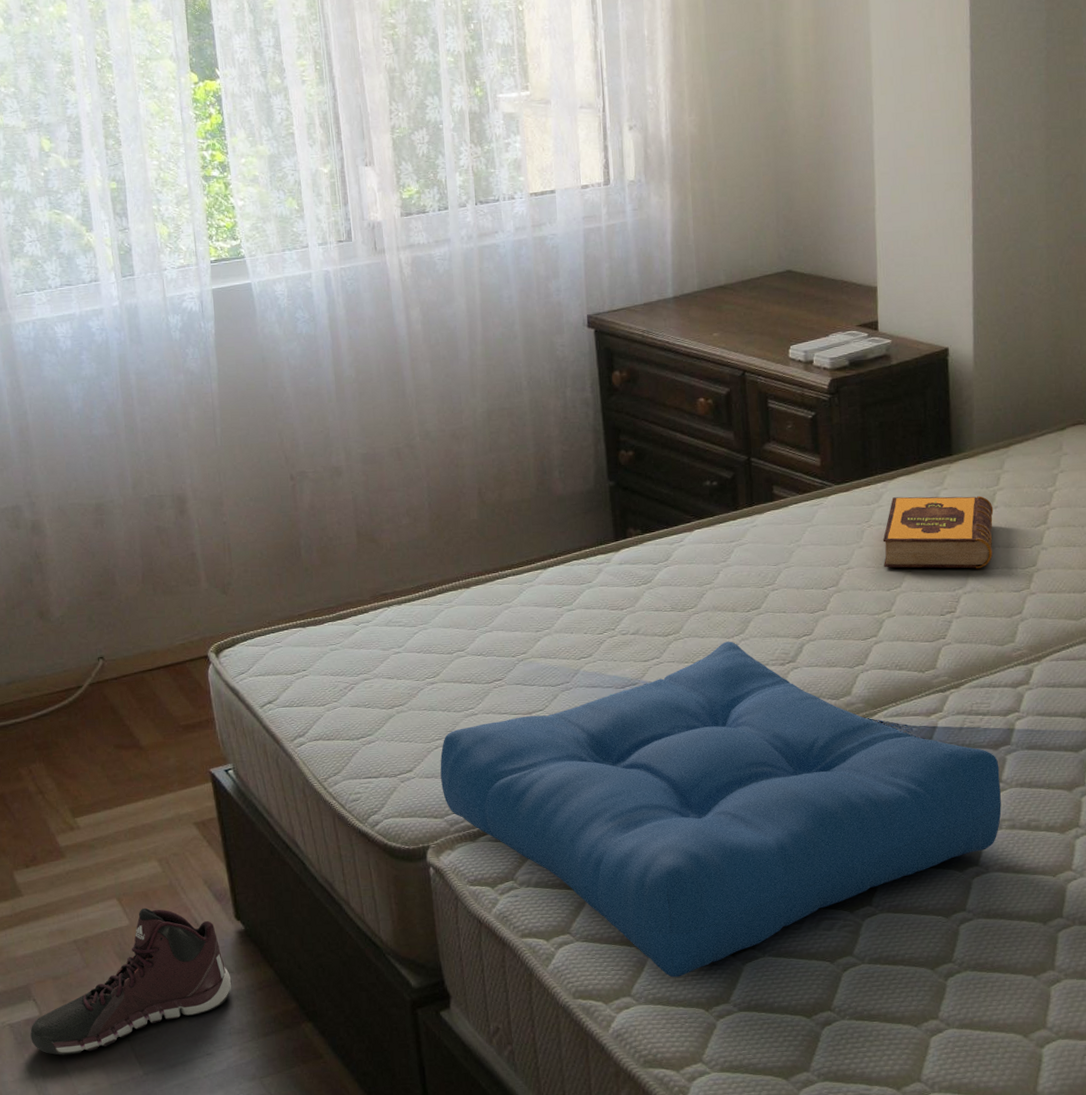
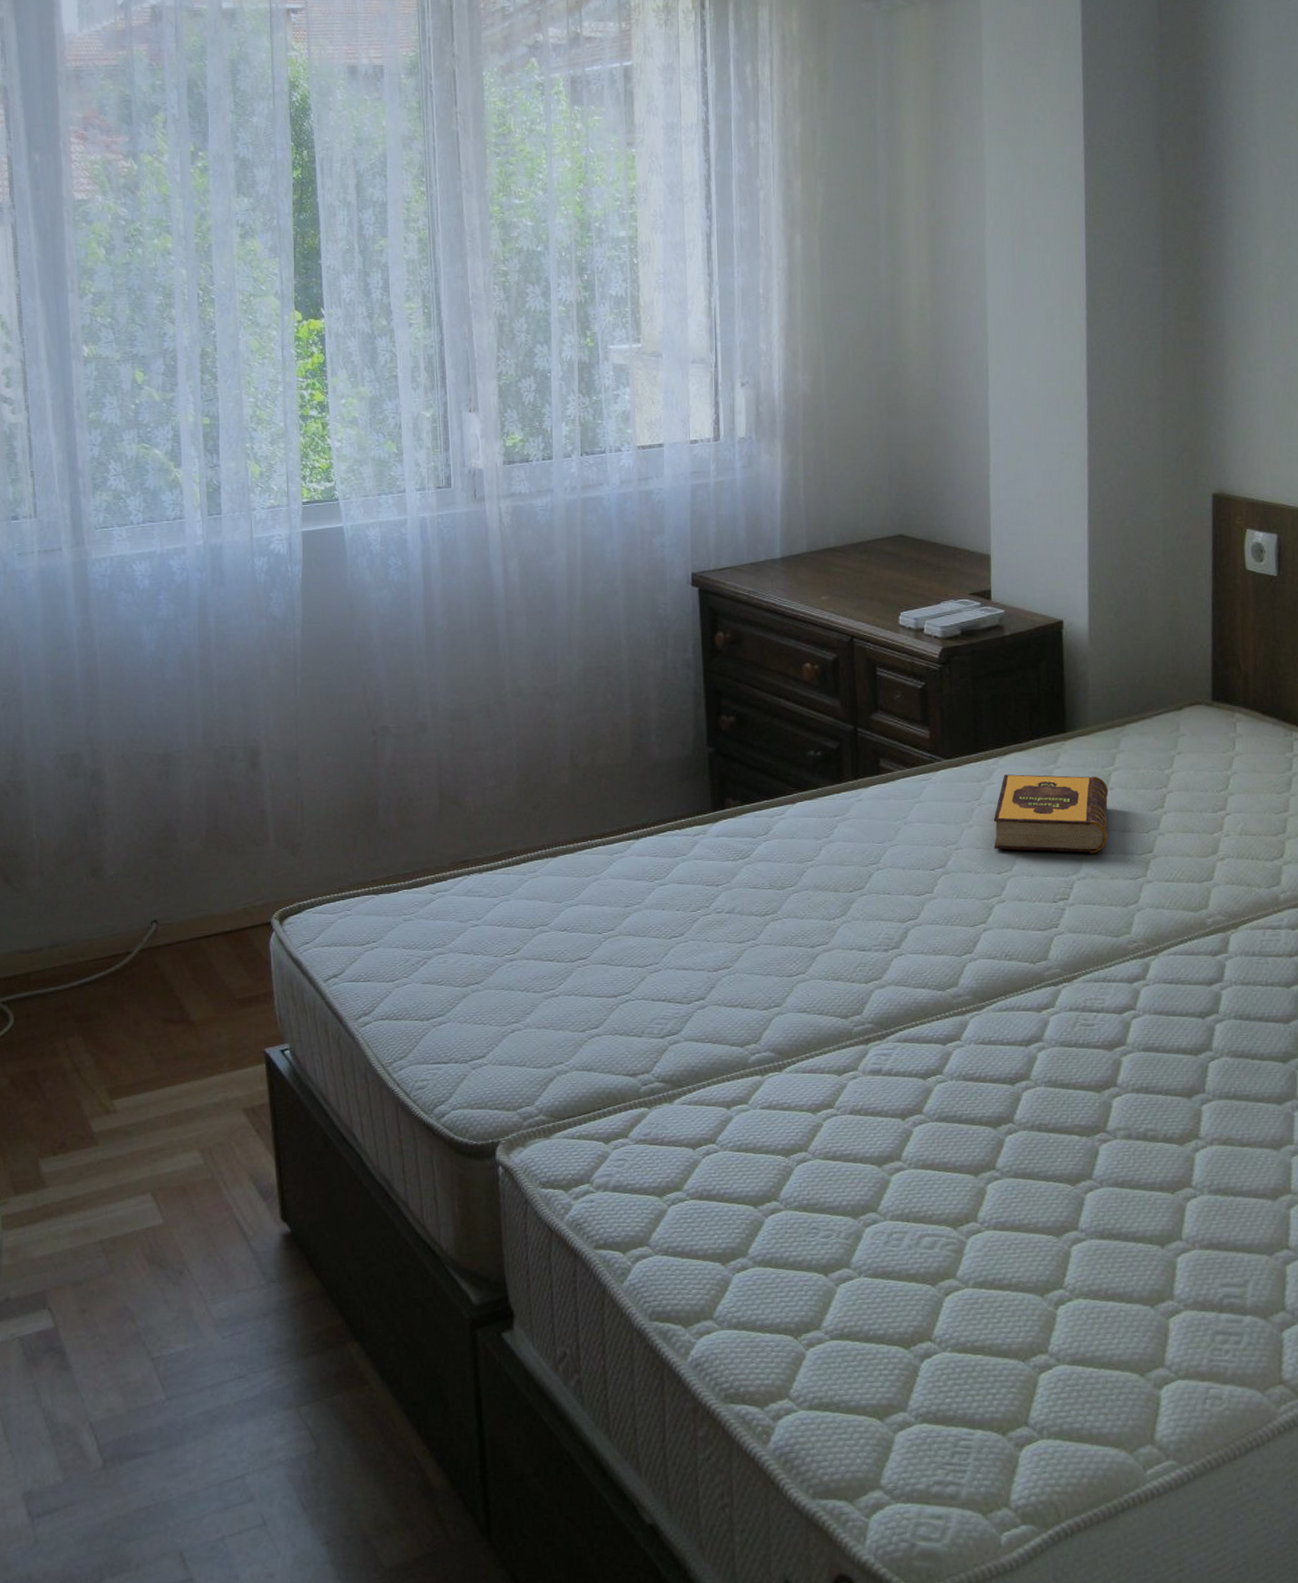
sneaker: present [30,907,232,1055] -> none [42,1204,272,1375]
seat cushion: present [440,641,1002,978] -> none [515,923,1117,1299]

